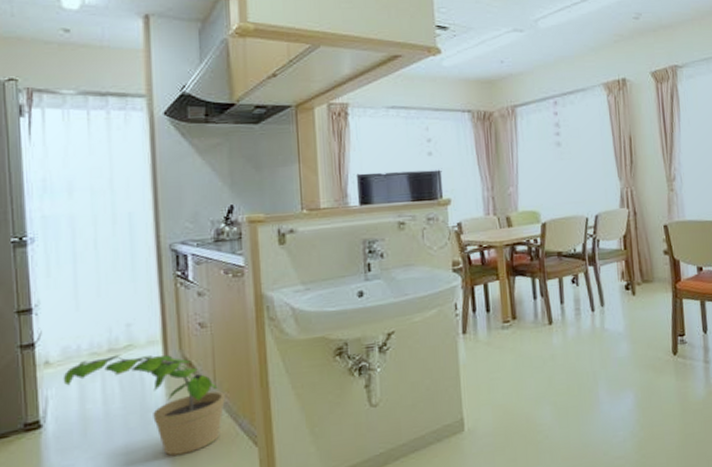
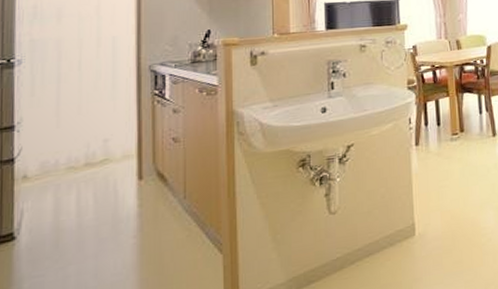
potted plant: present [63,354,225,456] -> none [39,168,193,264]

